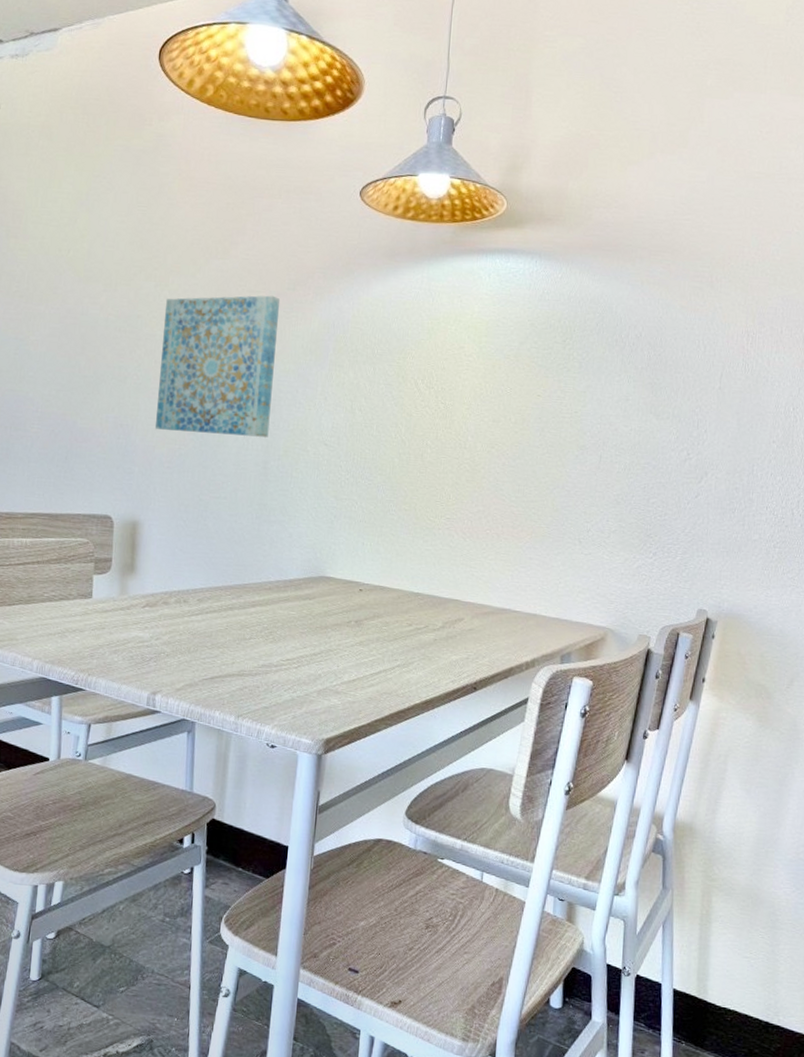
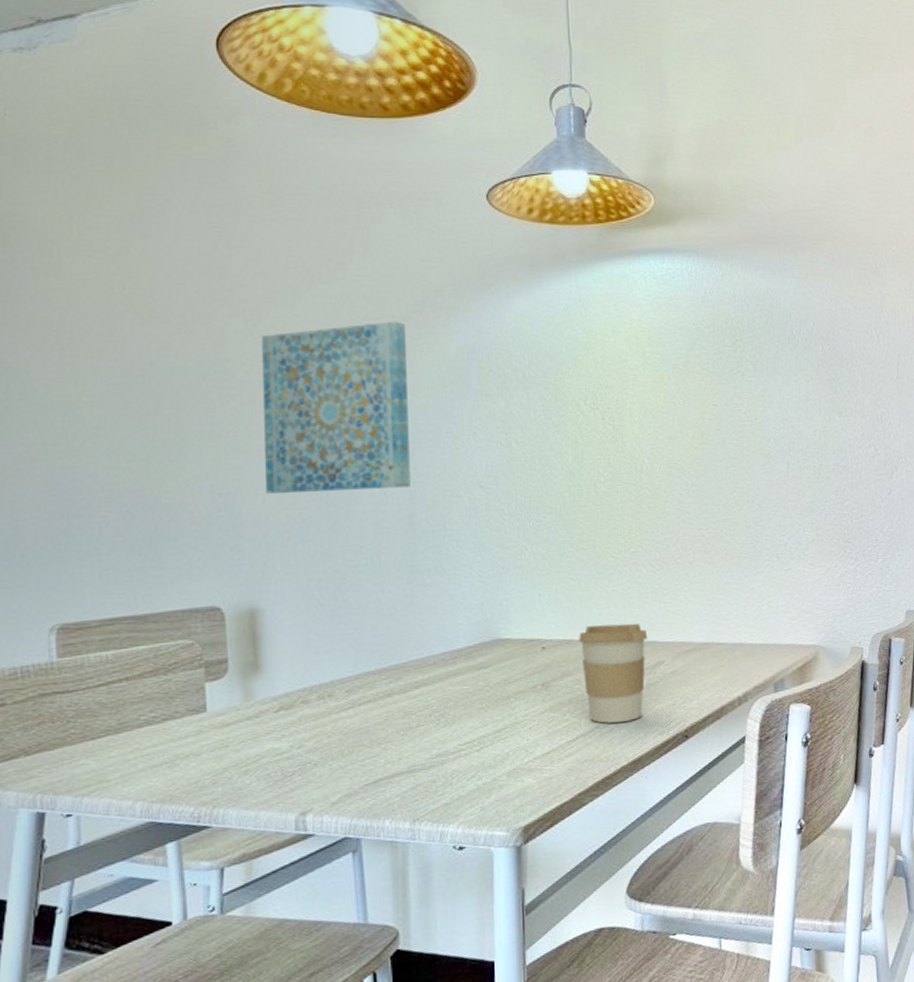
coffee cup: none [392,577,452,666] -> present [579,623,648,724]

